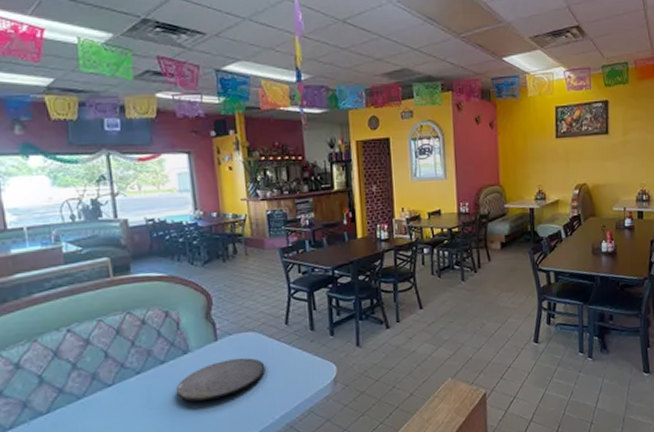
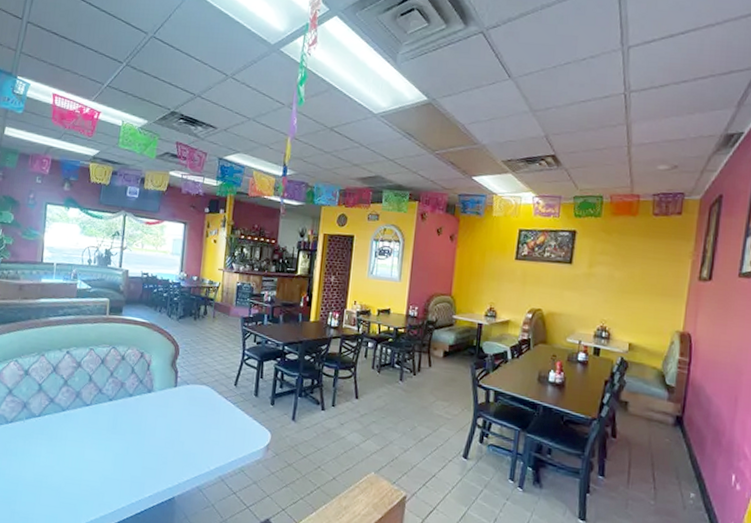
plate: present [175,358,265,401] -> none [136,405,211,438]

